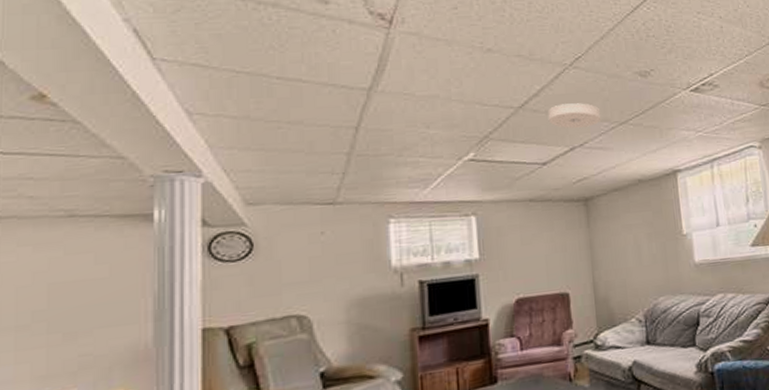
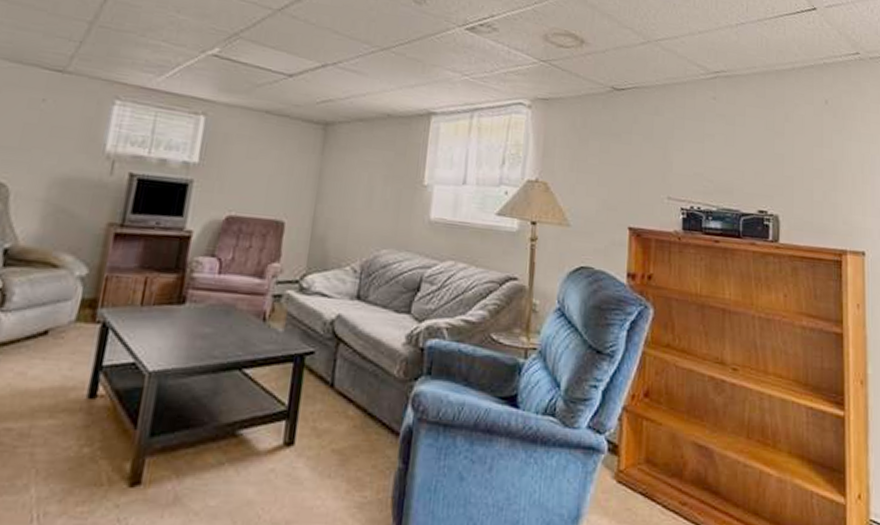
smoke detector: present [547,103,601,128] -> none [305,15,364,46]

